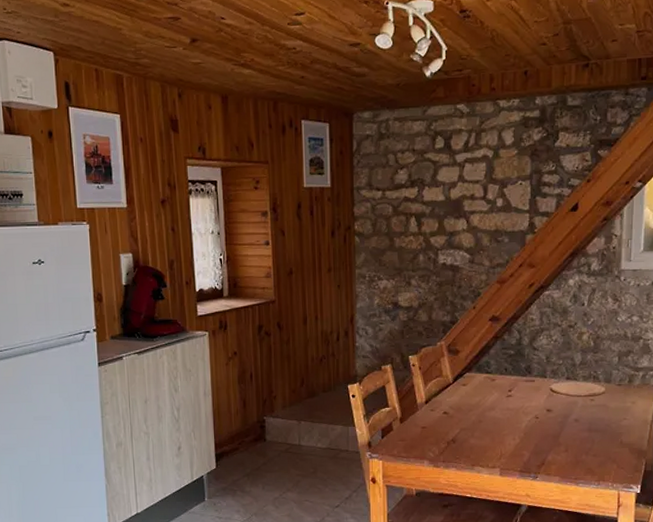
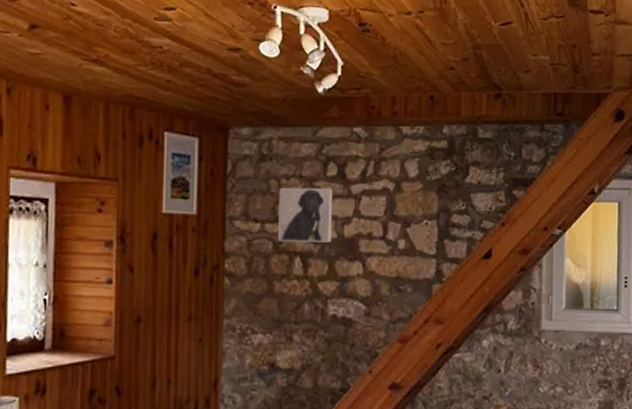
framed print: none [396,158,441,205] -> present [278,187,333,243]

